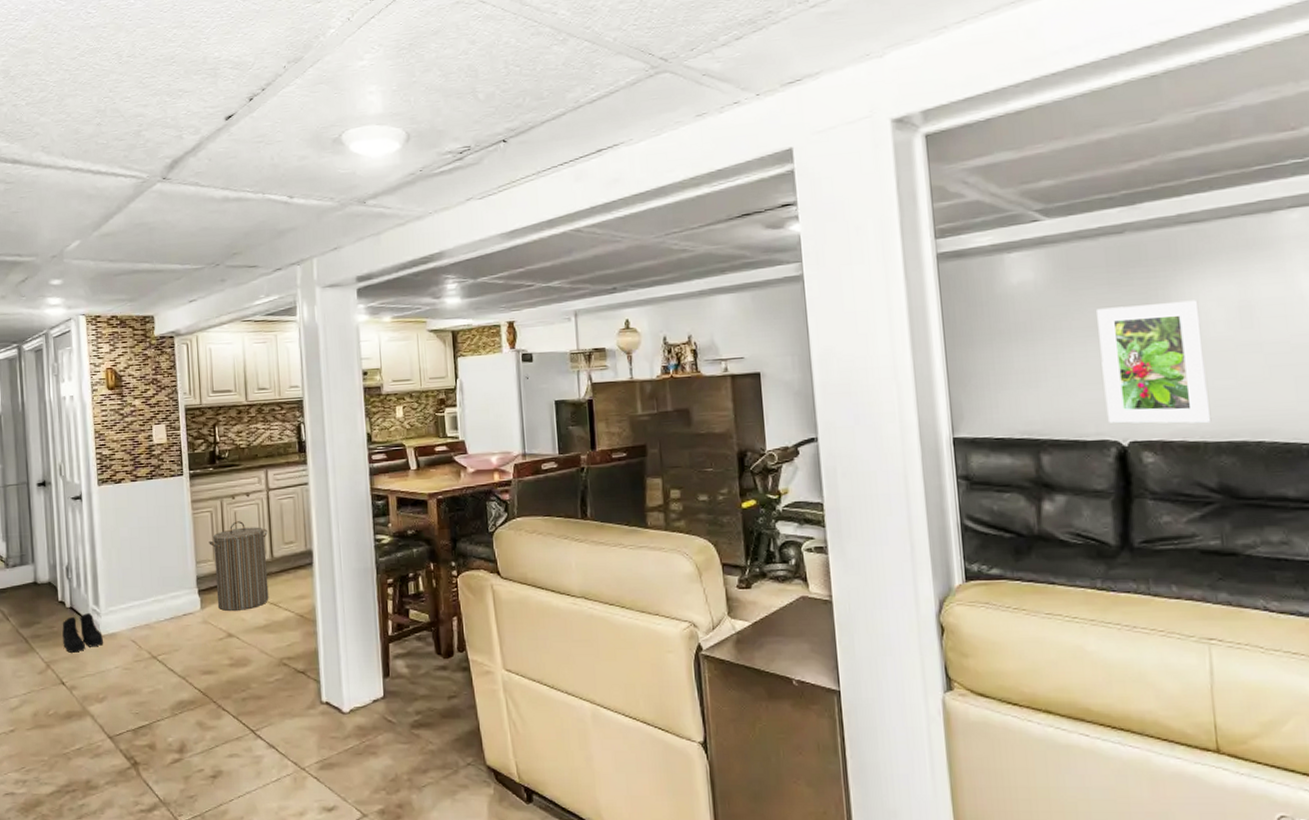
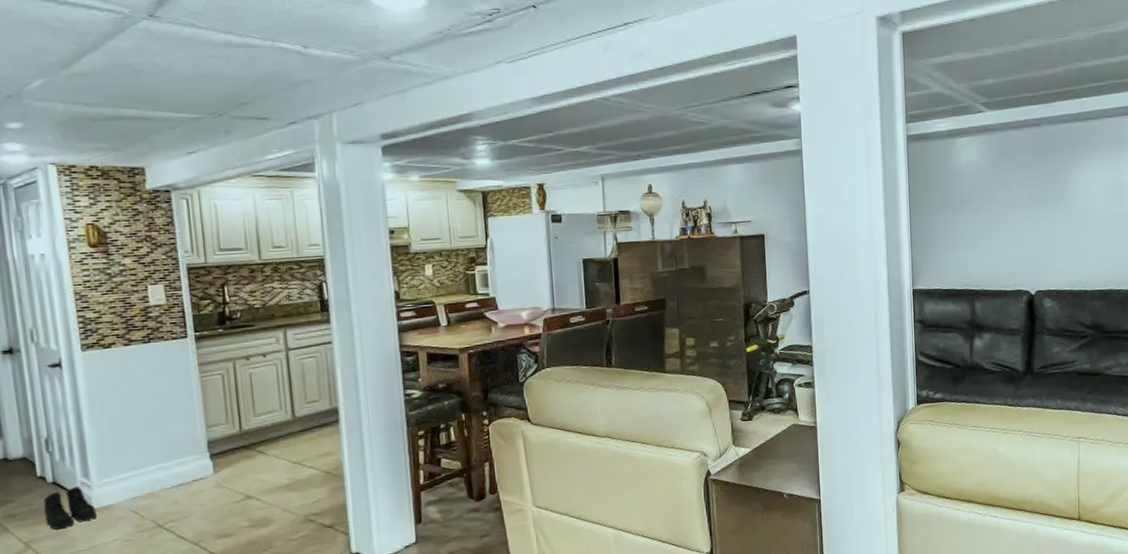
laundry hamper: present [209,521,269,612] -> none [220,382,292,474]
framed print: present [1097,300,1212,424] -> none [1019,181,1090,277]

